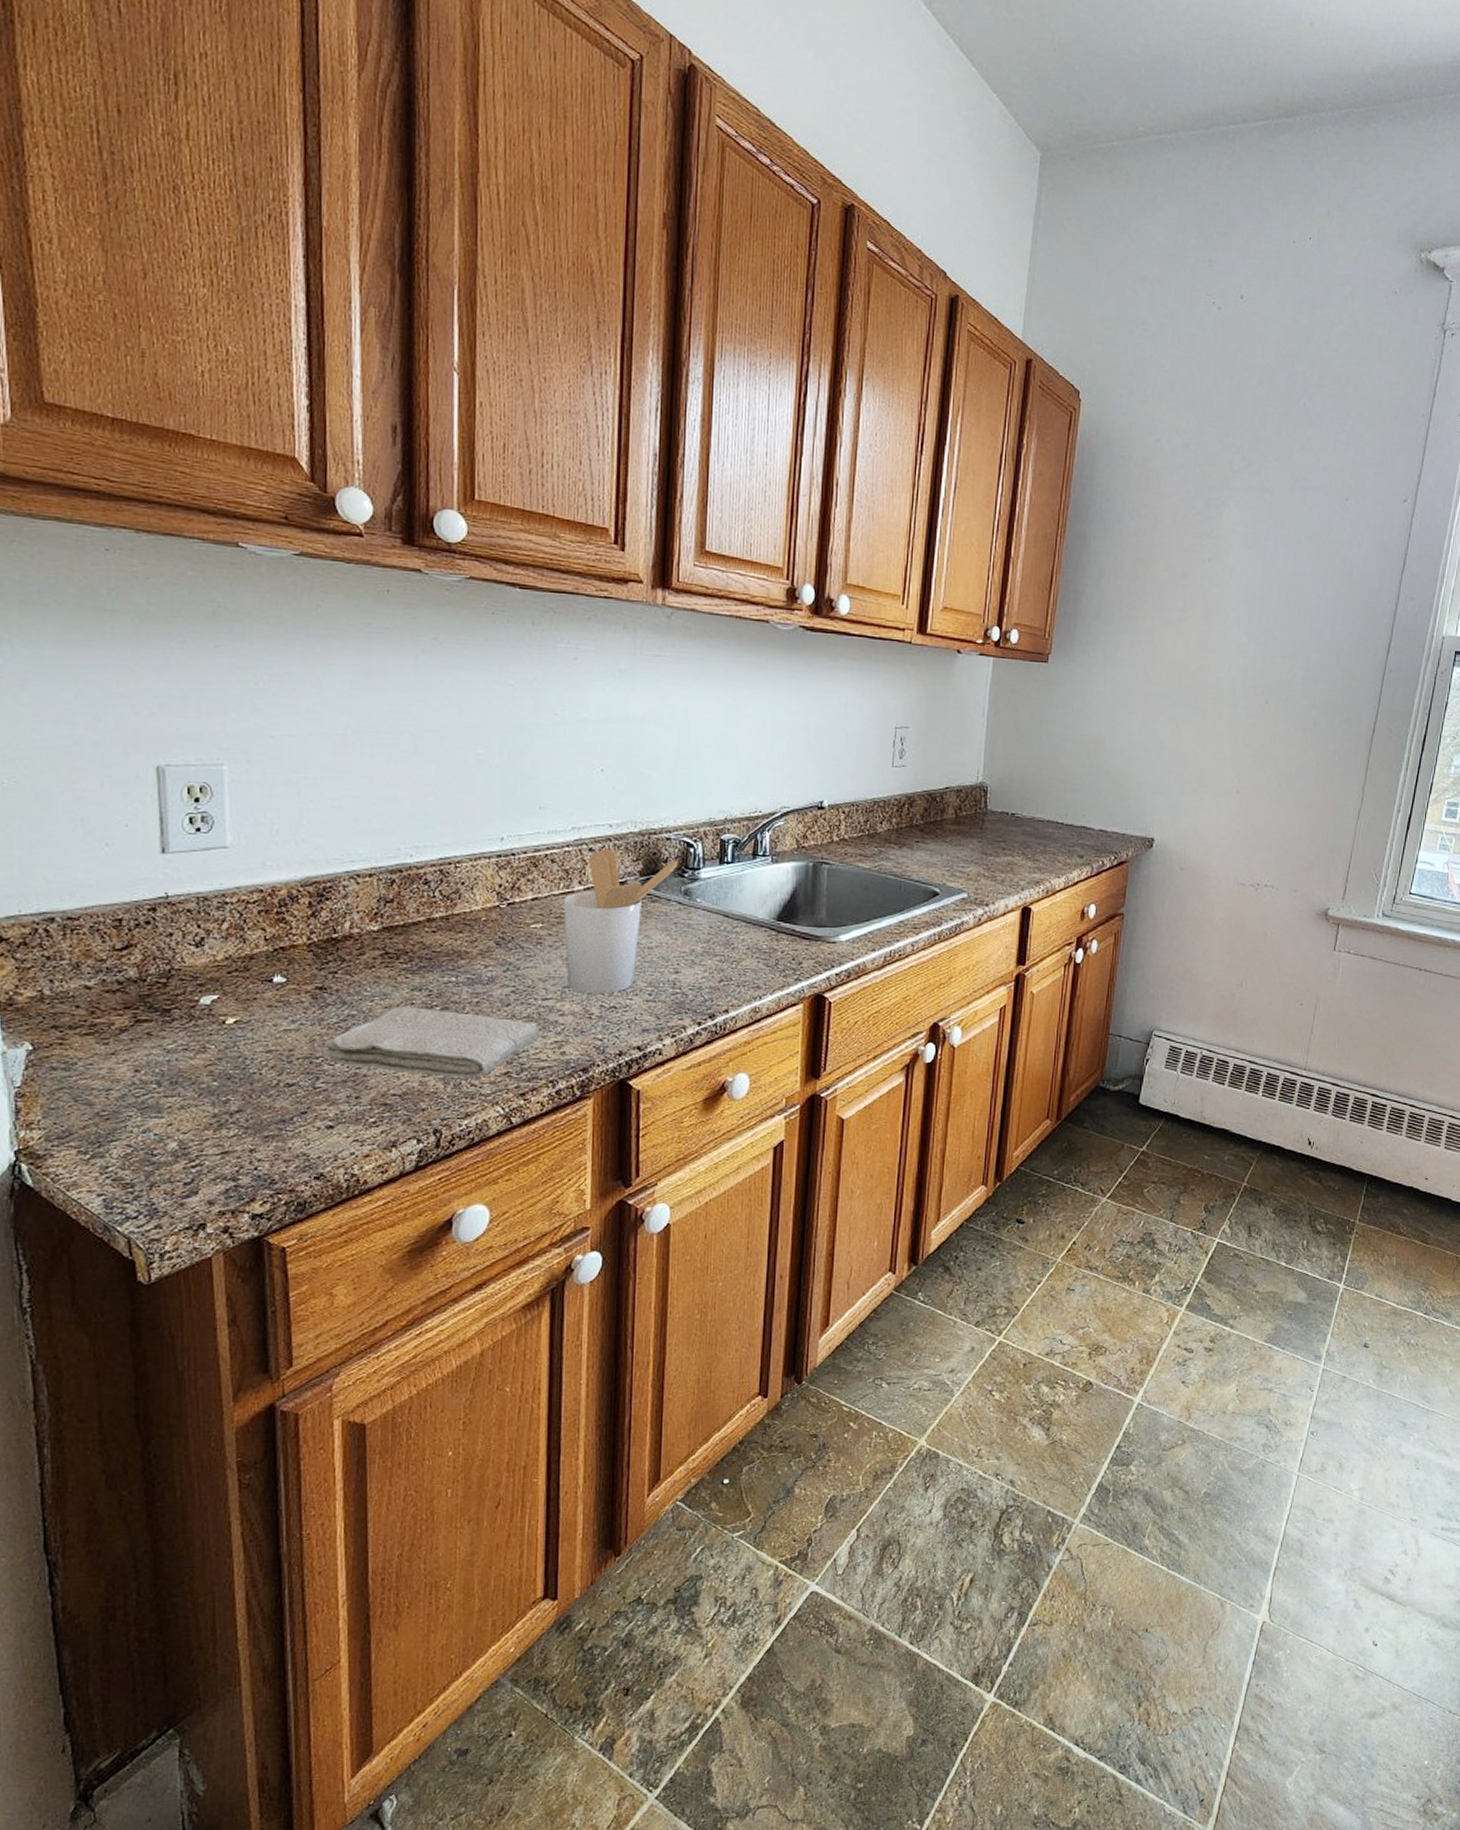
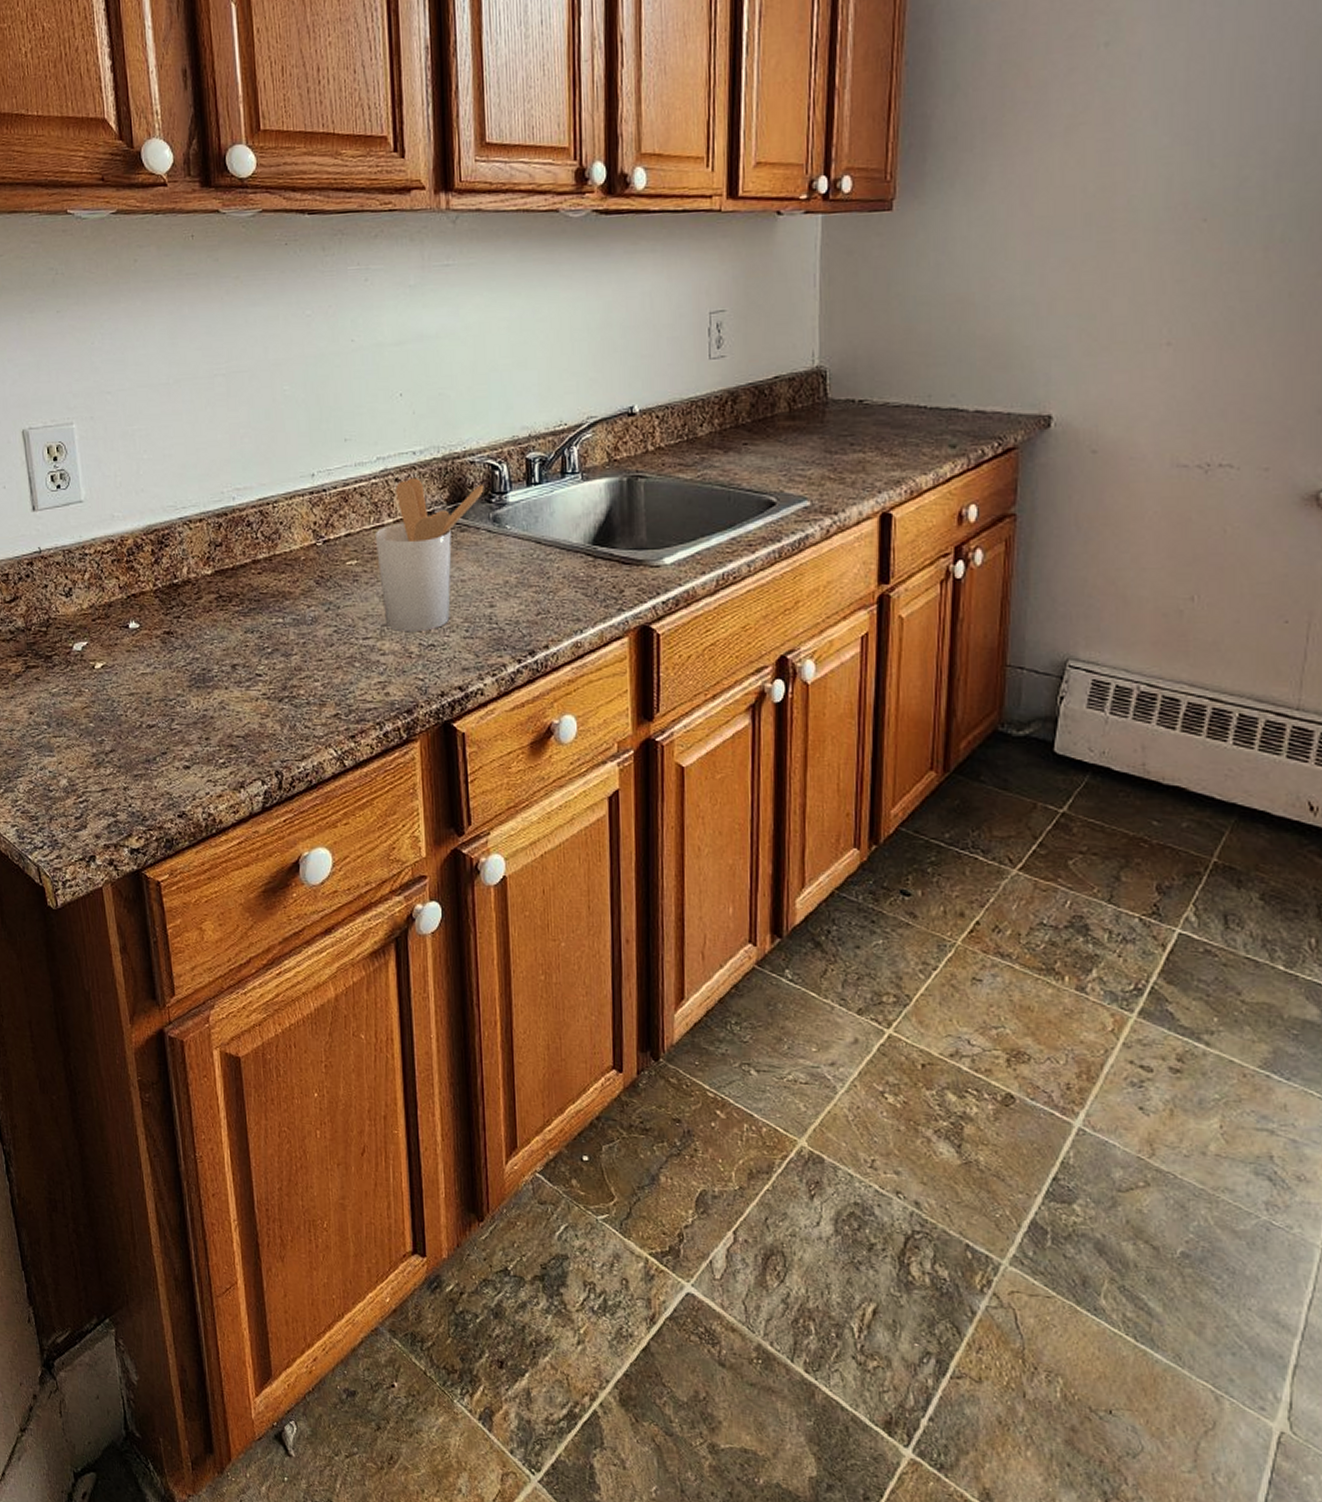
washcloth: present [323,1006,540,1078] -> none [175,648,364,720]

